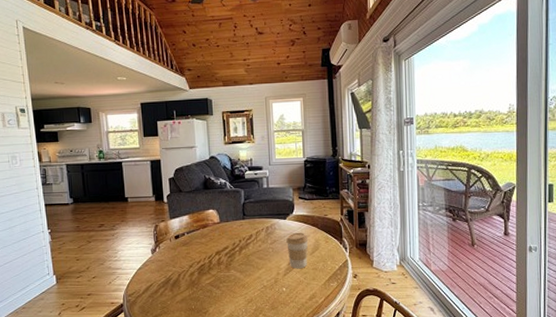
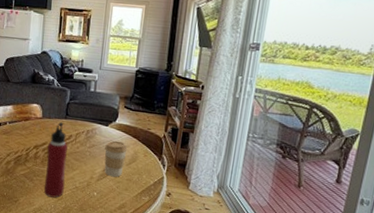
water bottle: none [230,223,253,302] -> present [44,122,68,198]

